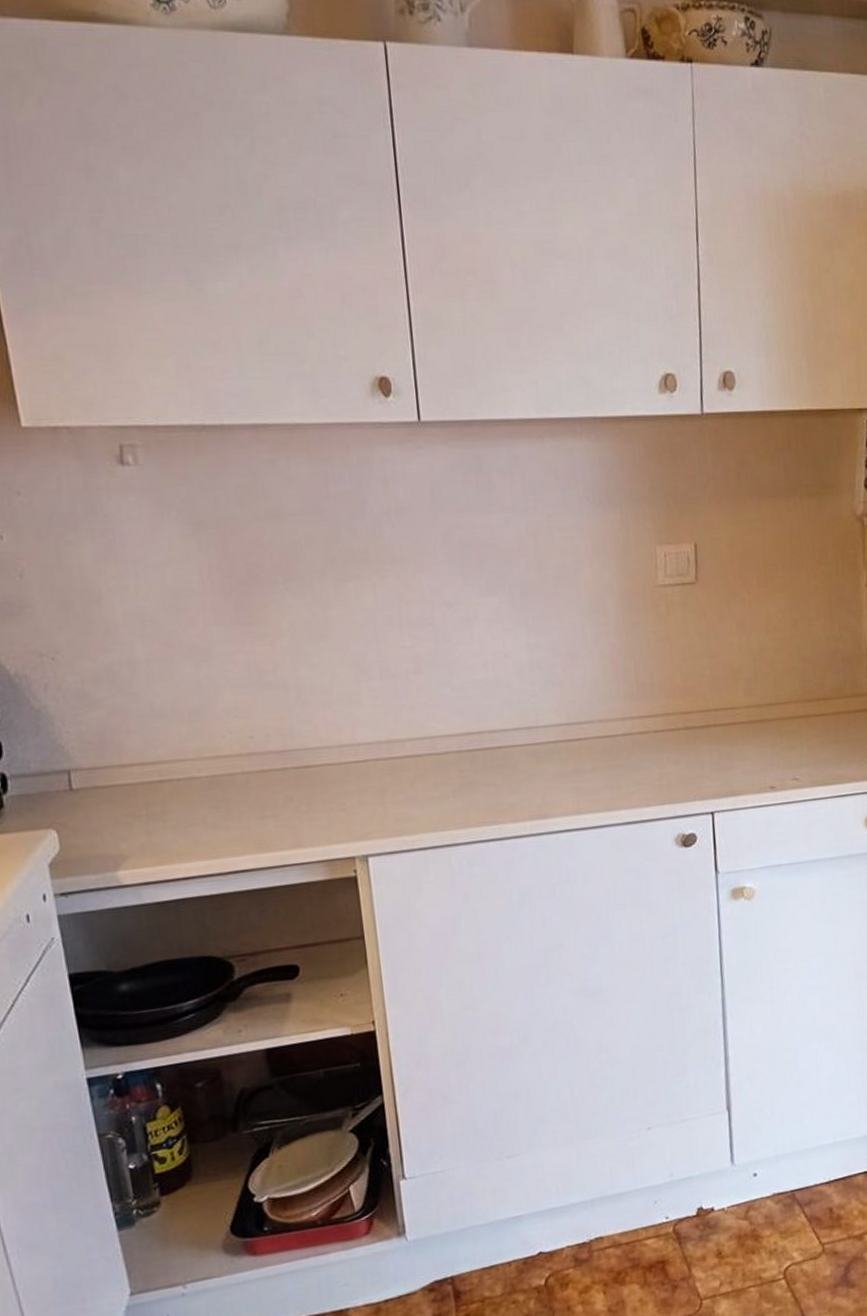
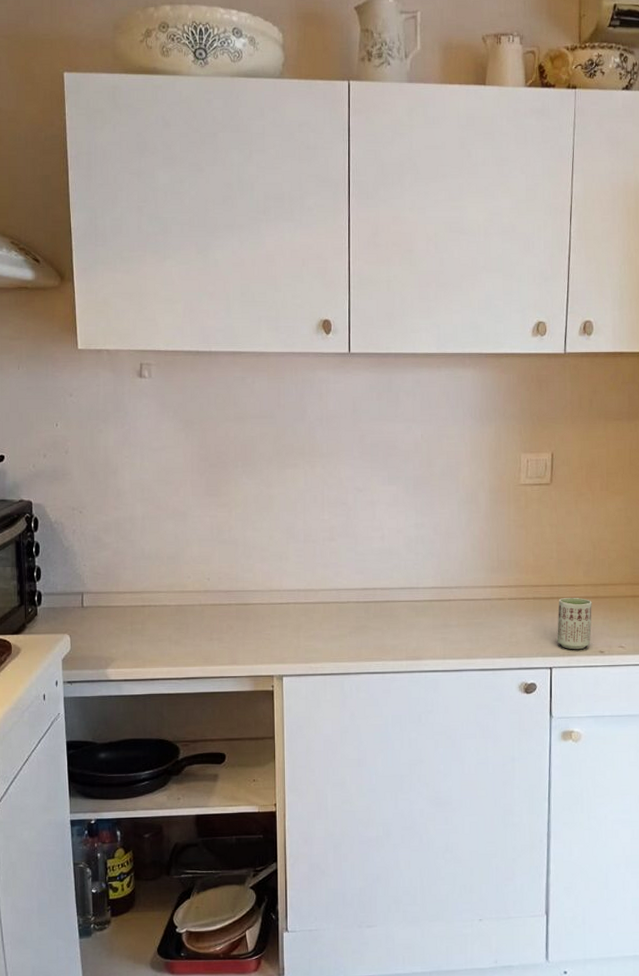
cup: none [716,723,759,788] -> present [557,597,592,650]

